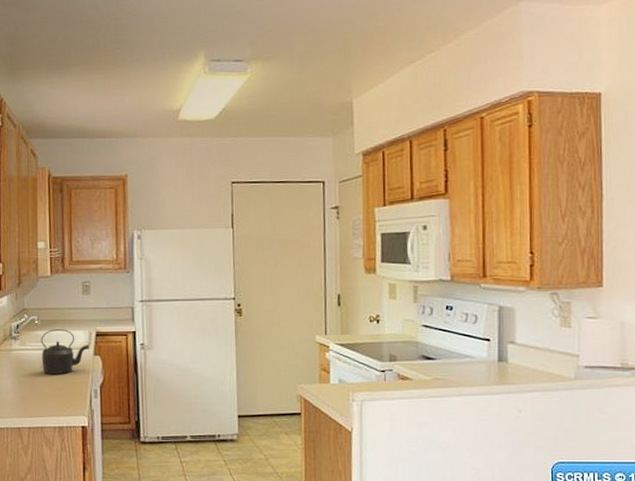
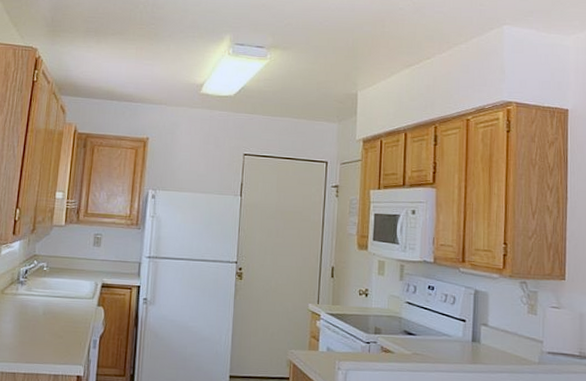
kettle: present [40,329,90,374] -> none [45,277,95,322]

